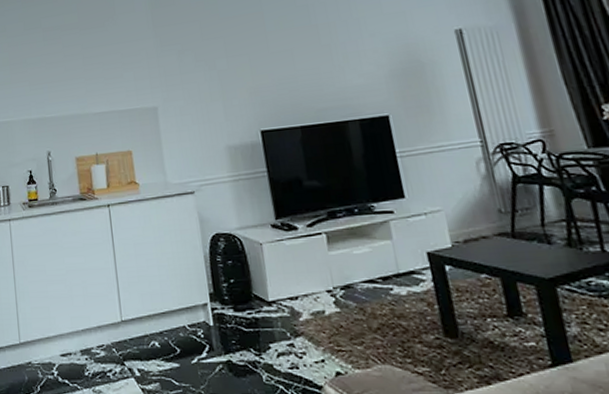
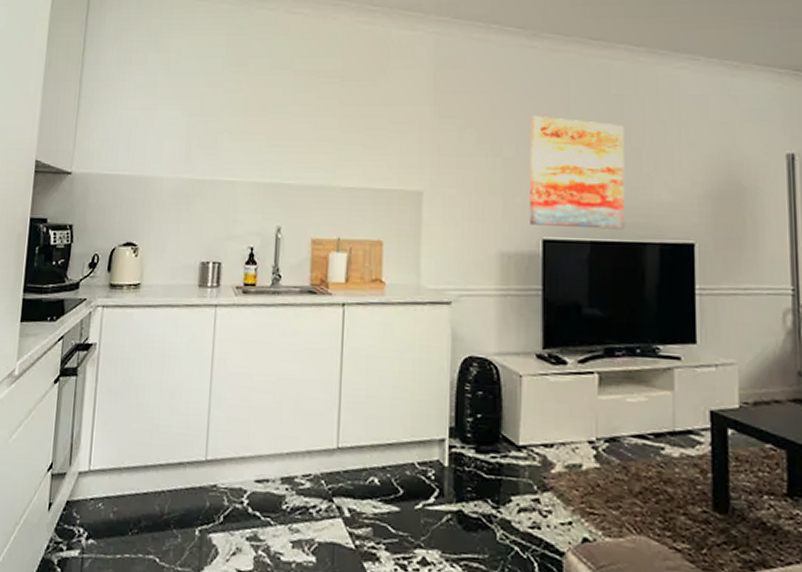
wall art: none [235,28,328,121] -> present [530,115,625,230]

